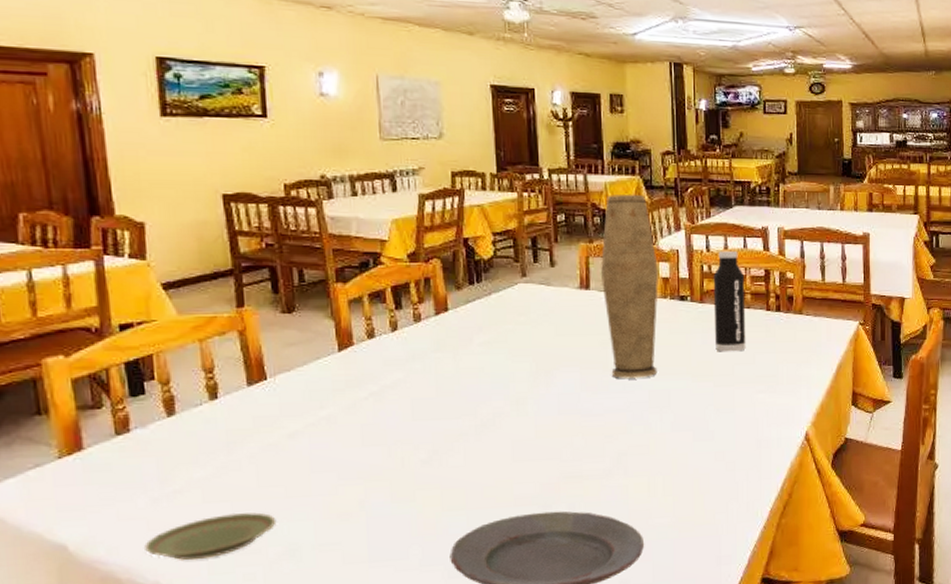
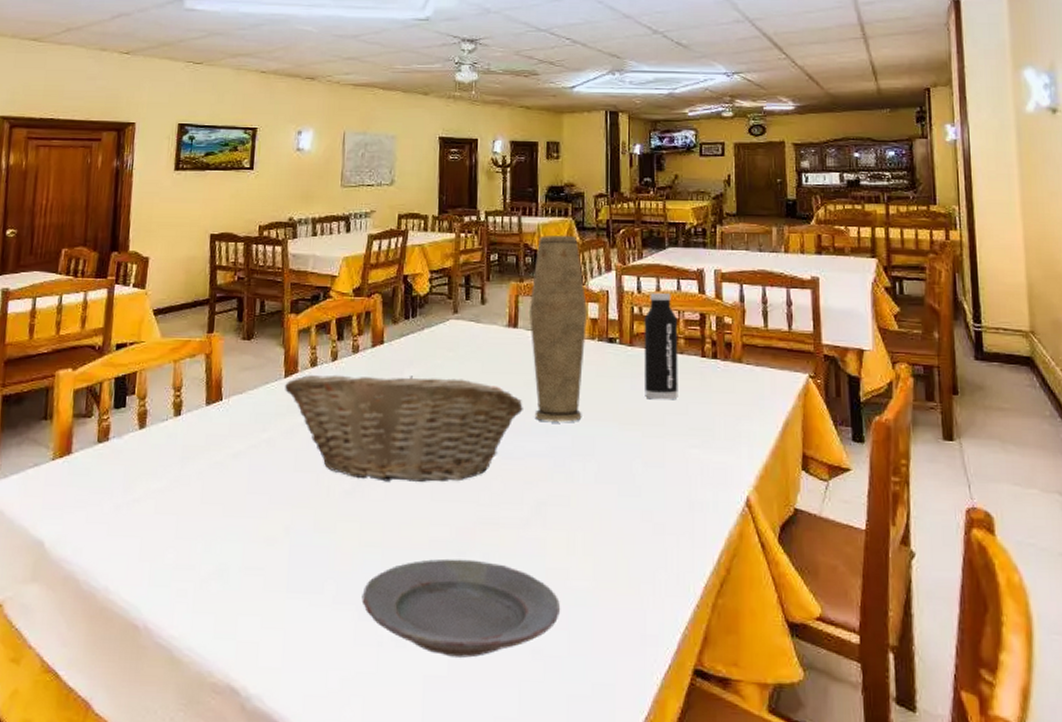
plate: present [144,512,276,561] -> none [102,527,212,570]
fruit basket: none [340,342,600,448] -> present [285,375,523,482]

